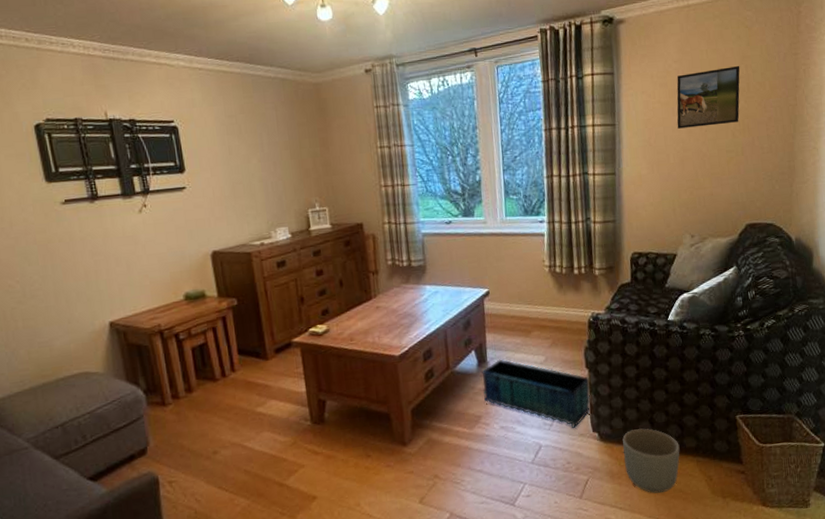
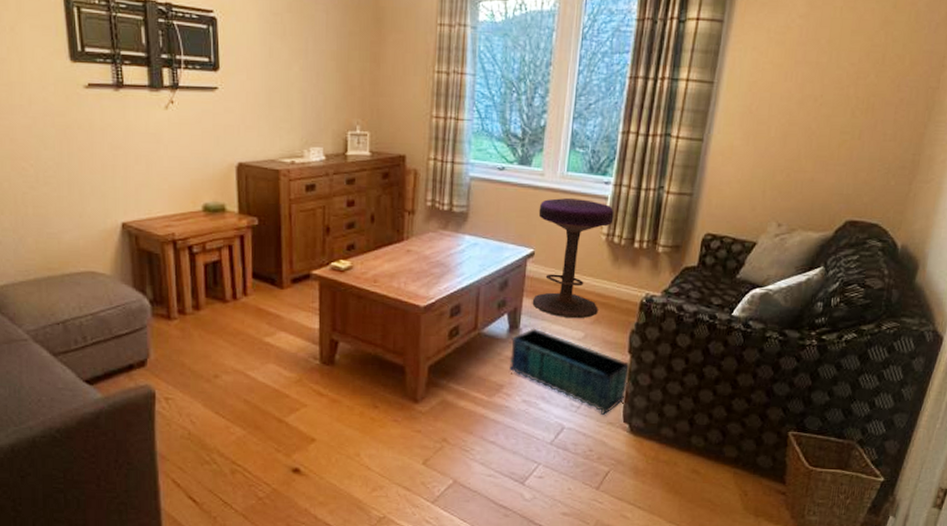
stool: none [486,238,553,346] -> present [532,197,614,319]
planter: present [622,428,680,494] -> none [652,427,718,499]
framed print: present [677,65,740,129] -> none [787,30,879,100]

